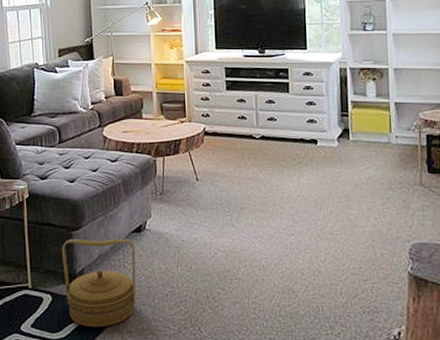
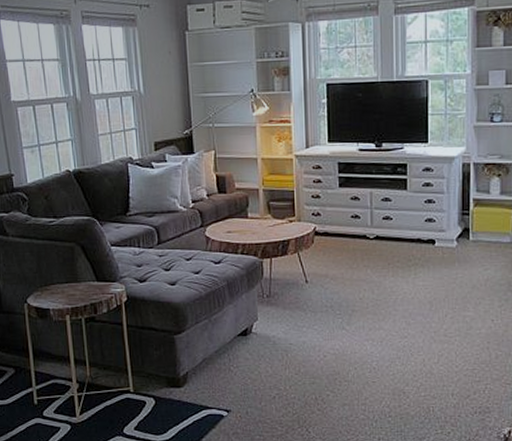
basket: present [61,238,137,328] -> none [163,341,243,430]

